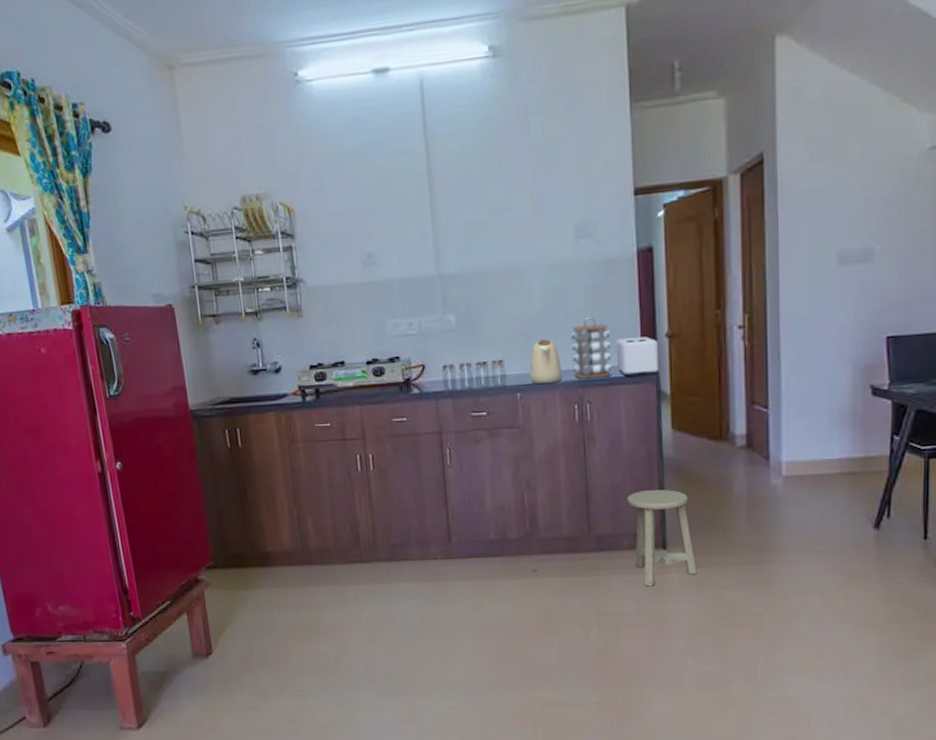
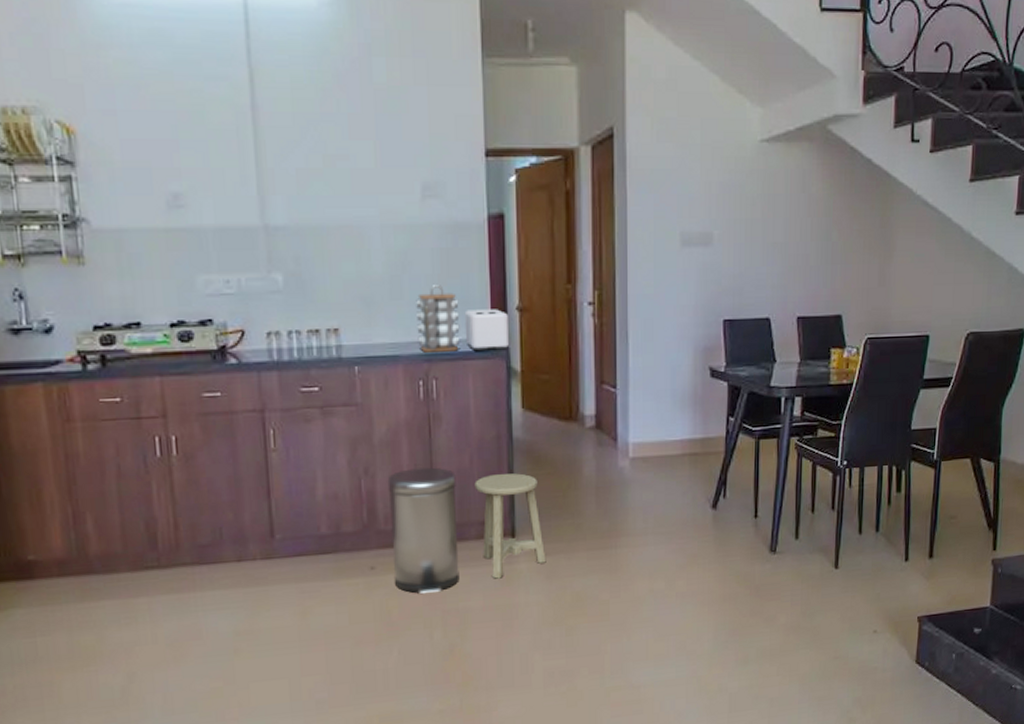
kettle: present [529,338,563,385] -> none [369,306,407,358]
pedal bin: none [547,483,614,597] -> present [387,467,460,595]

